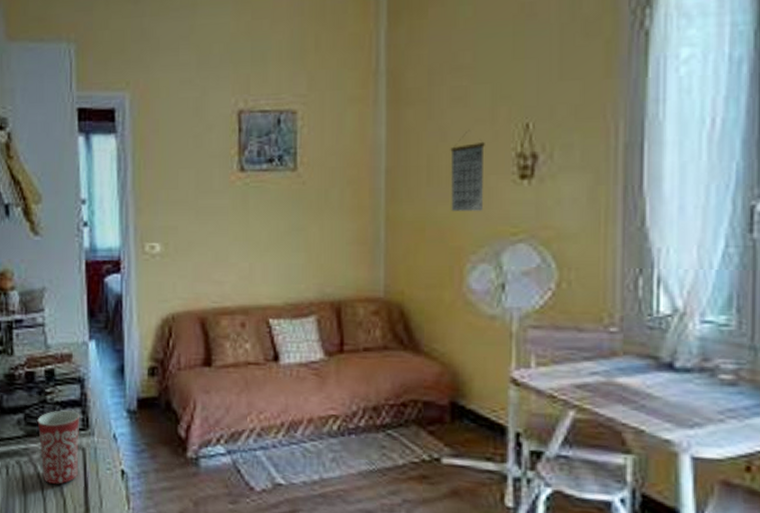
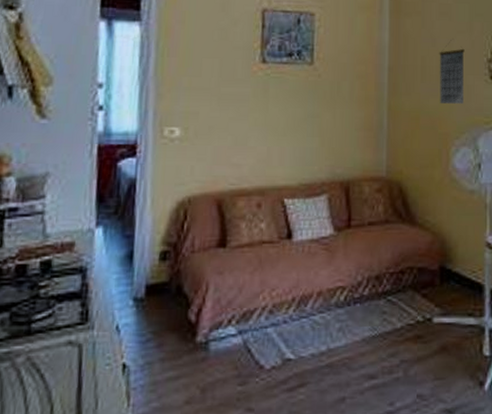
mug: present [37,410,80,484] -> none [26,304,79,389]

